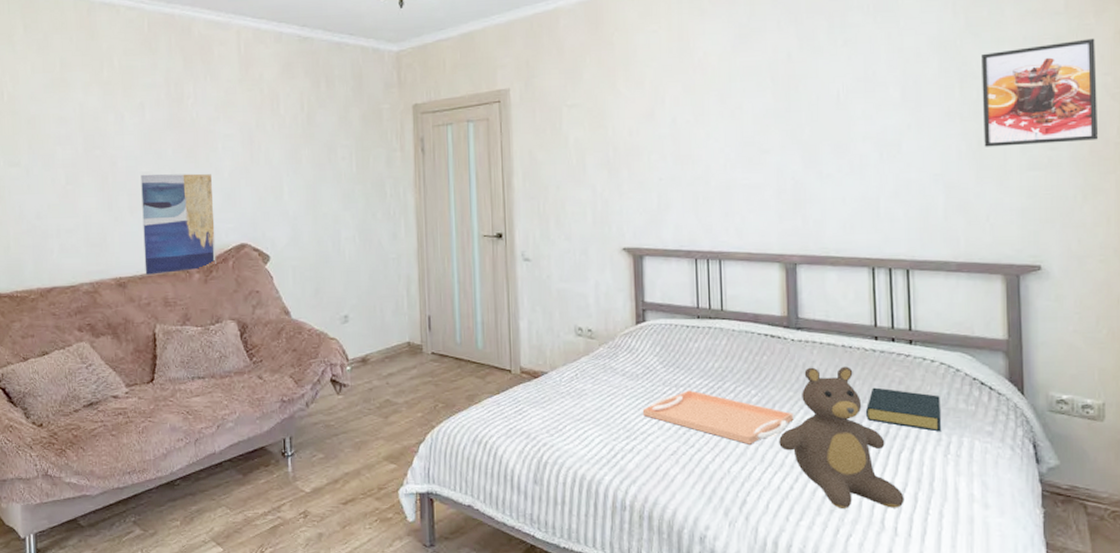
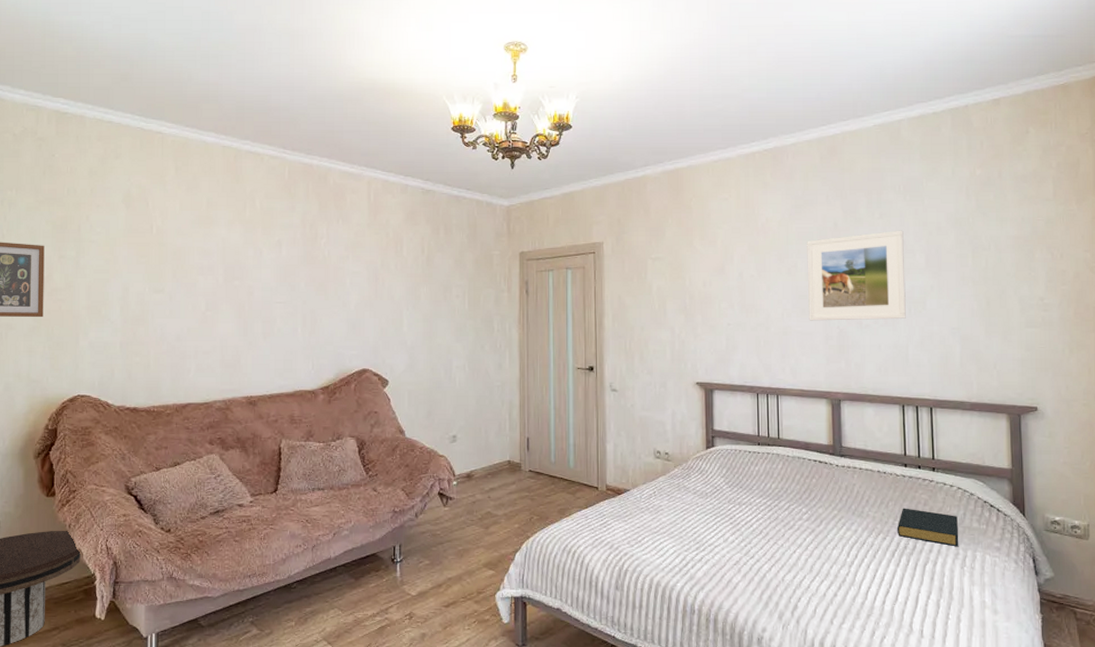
wall art: present [141,173,216,275] -> none [274,304,340,394]
serving tray: present [642,390,794,444] -> none [710,508,838,556]
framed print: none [754,59,877,172] -> present [807,230,906,321]
teddy bear: present [779,366,904,508] -> none [825,489,929,613]
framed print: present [980,38,1098,147] -> none [988,221,1080,307]

